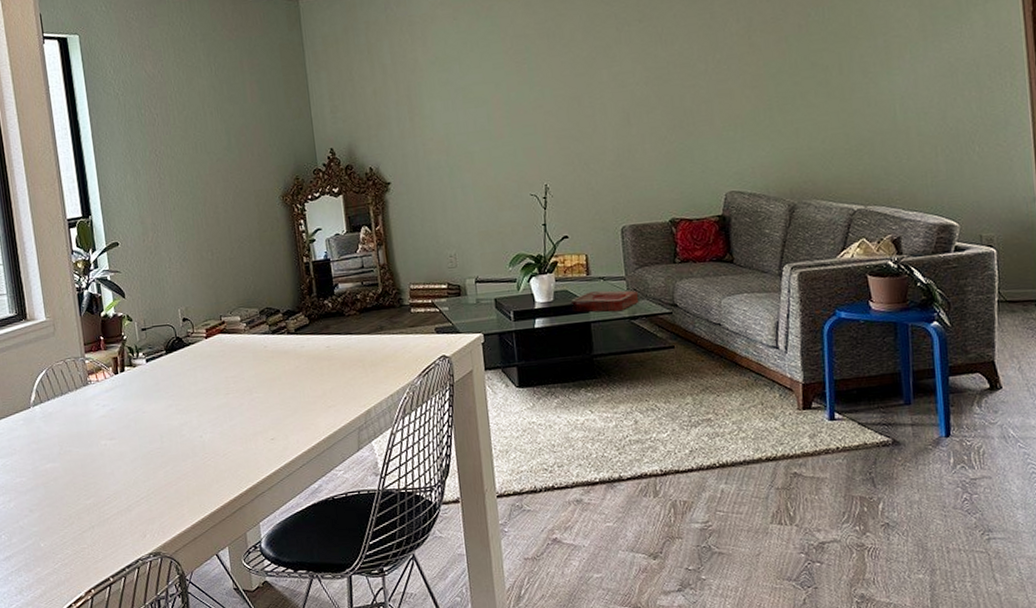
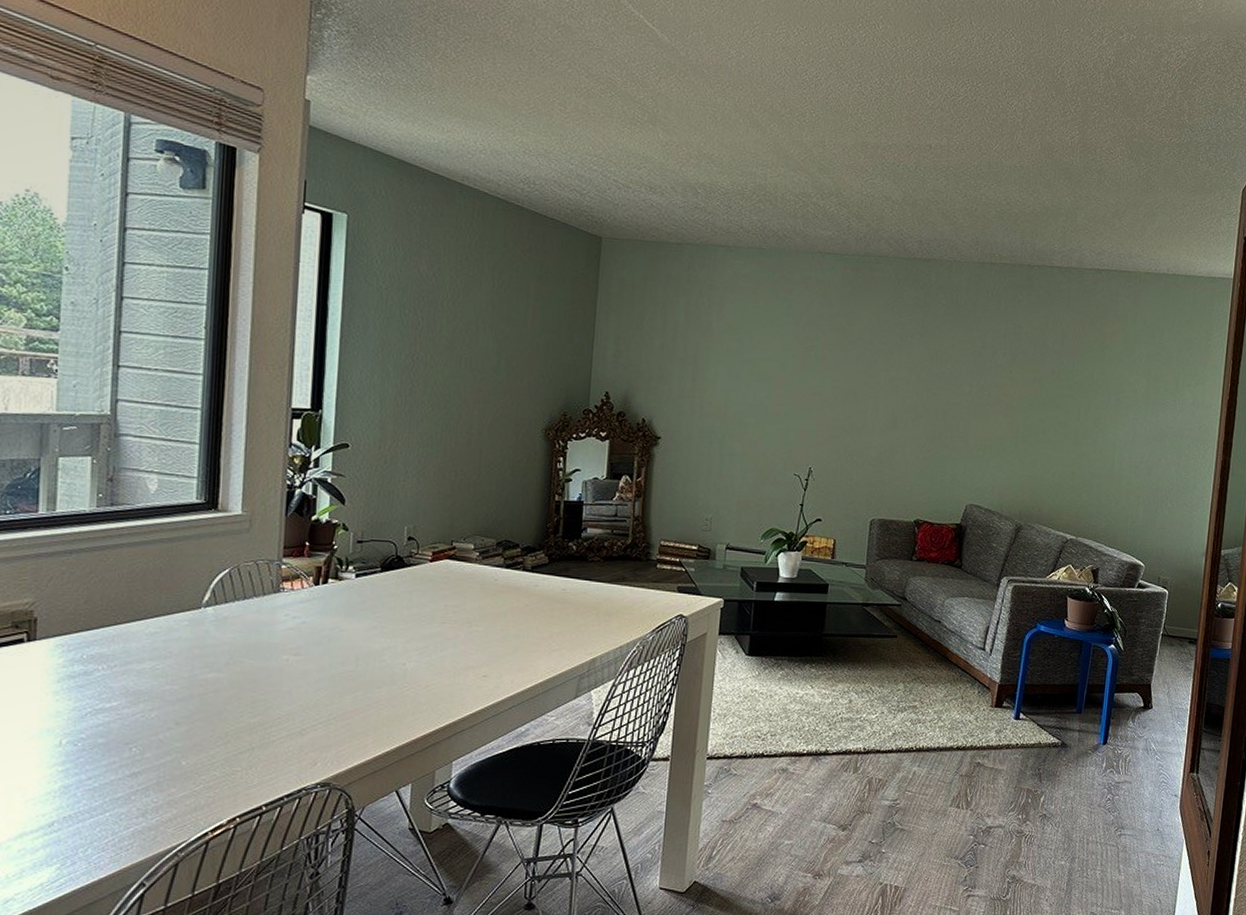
decorative tray: present [571,290,639,313] -> none [812,574,875,597]

